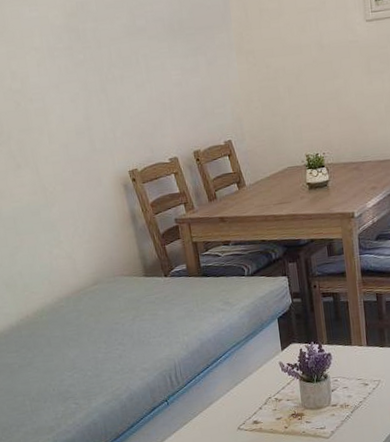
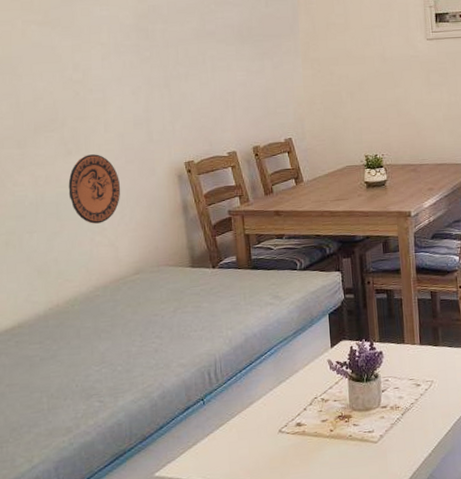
decorative plate: none [21,166,72,237] -> present [68,154,121,224]

